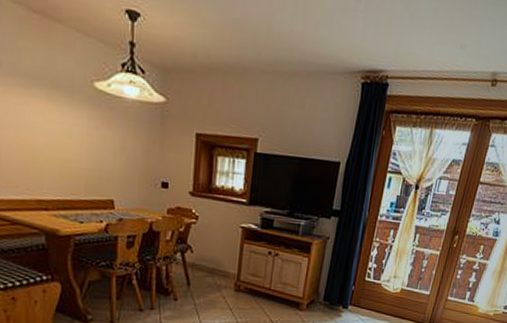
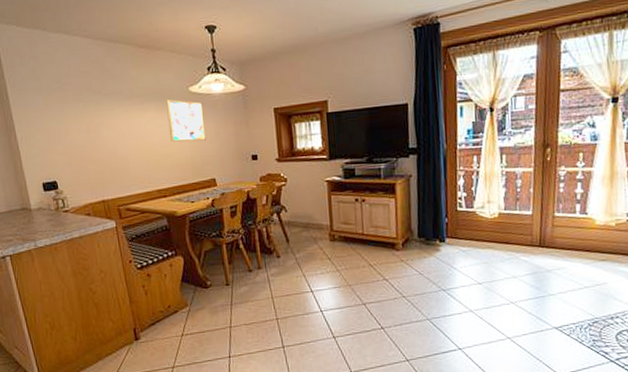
wall art: none [61,91,110,153] -> present [166,99,206,142]

